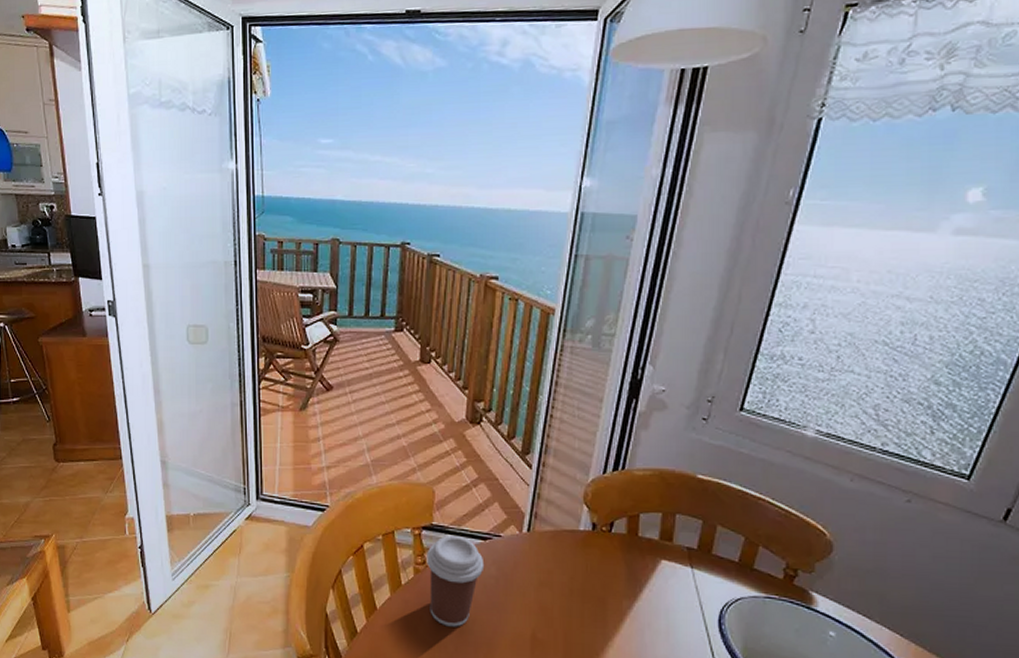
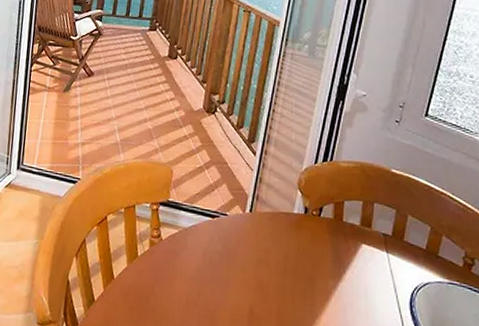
coffee cup: present [427,535,485,627] -> none [161,211,212,299]

